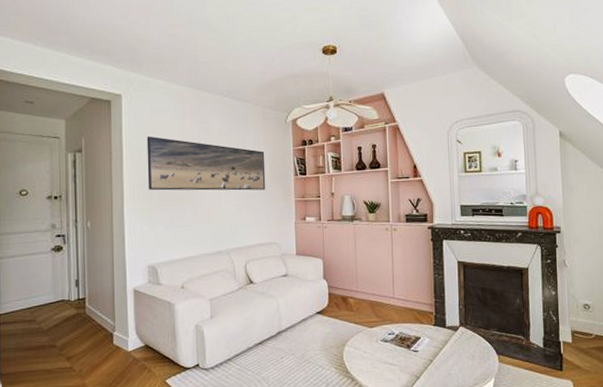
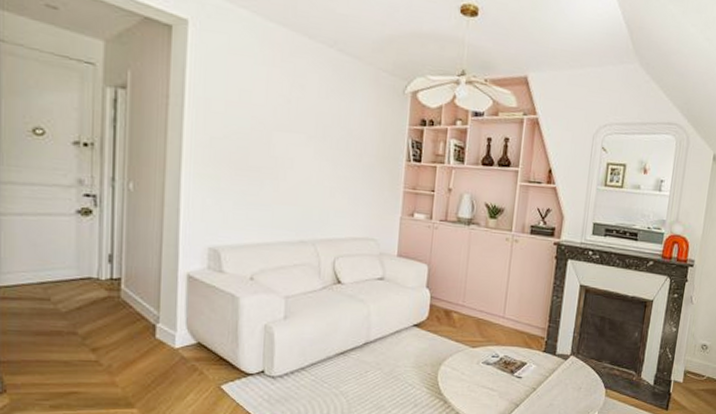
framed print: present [146,136,266,191] -> none [216,81,373,174]

